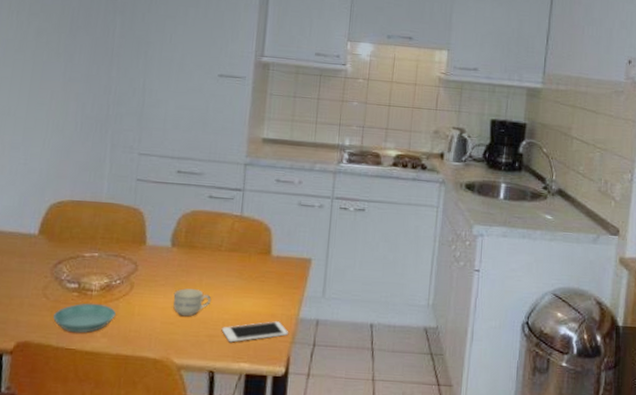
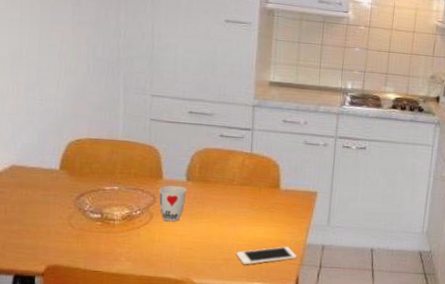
saucer: present [53,303,116,333] -> none [80,231,138,258]
cup: none [141,251,172,293] -> present [159,185,187,222]
cup: present [173,288,212,317] -> none [190,218,226,243]

